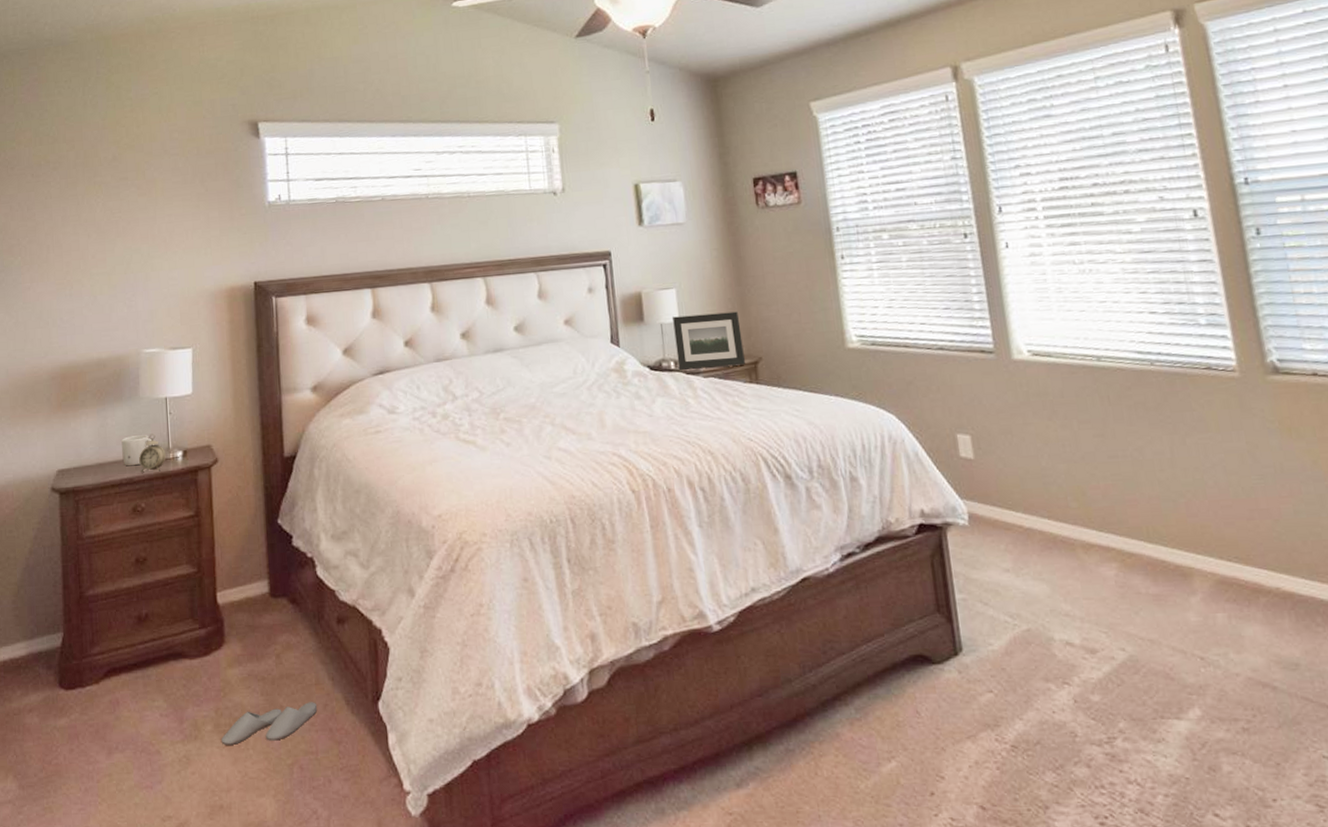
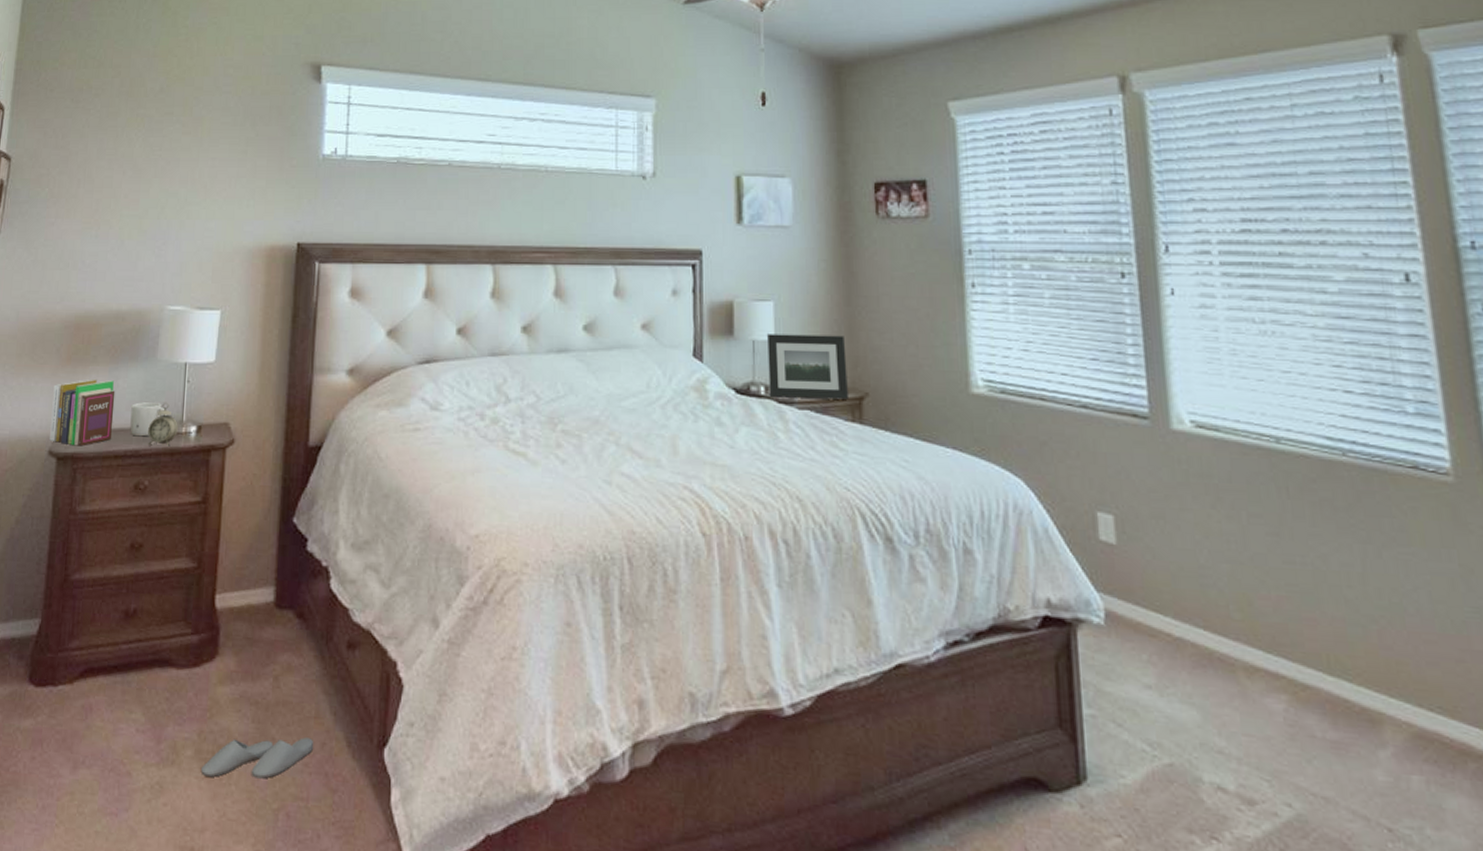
books: none [49,420,107,481] -> present [49,379,115,446]

